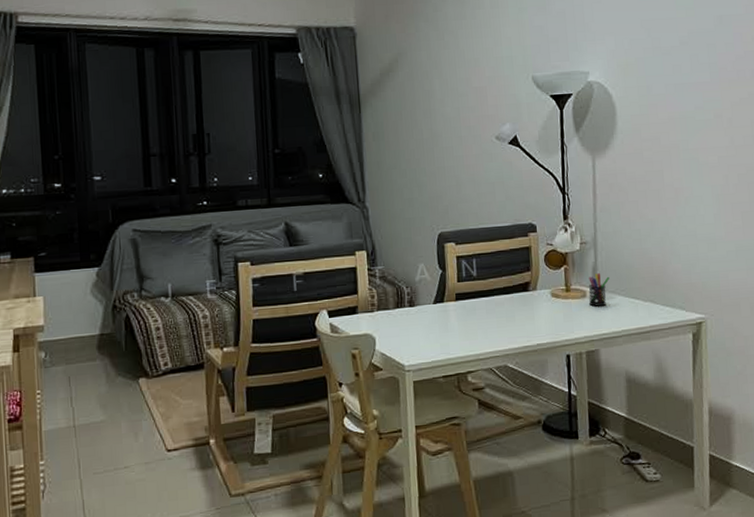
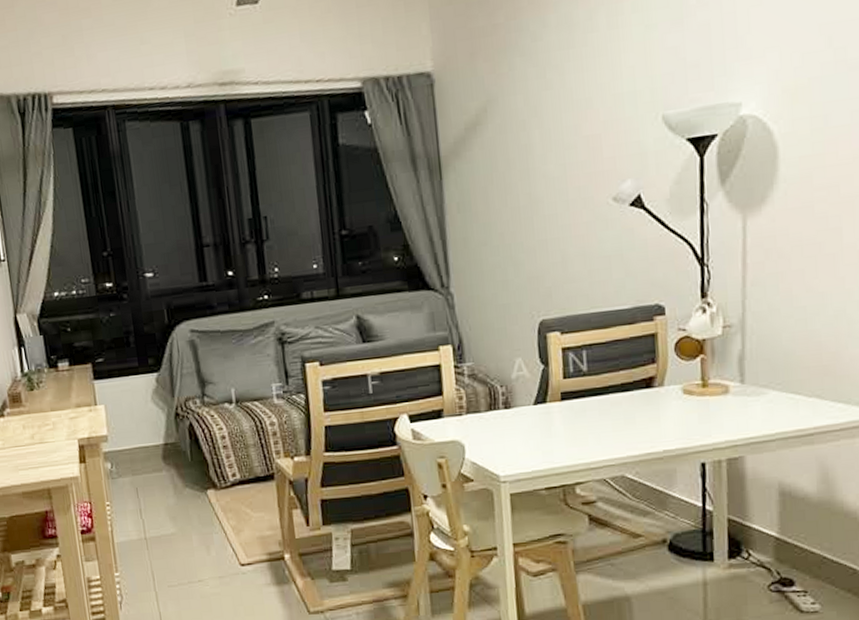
pen holder: present [588,273,610,307] -> none [732,363,762,405]

